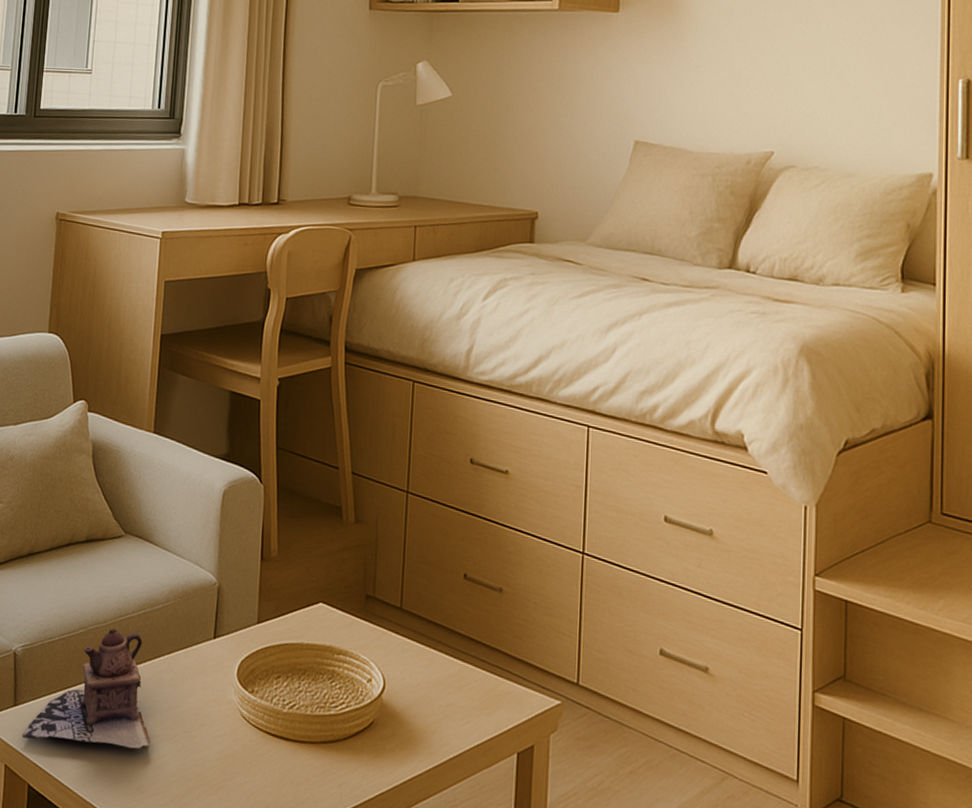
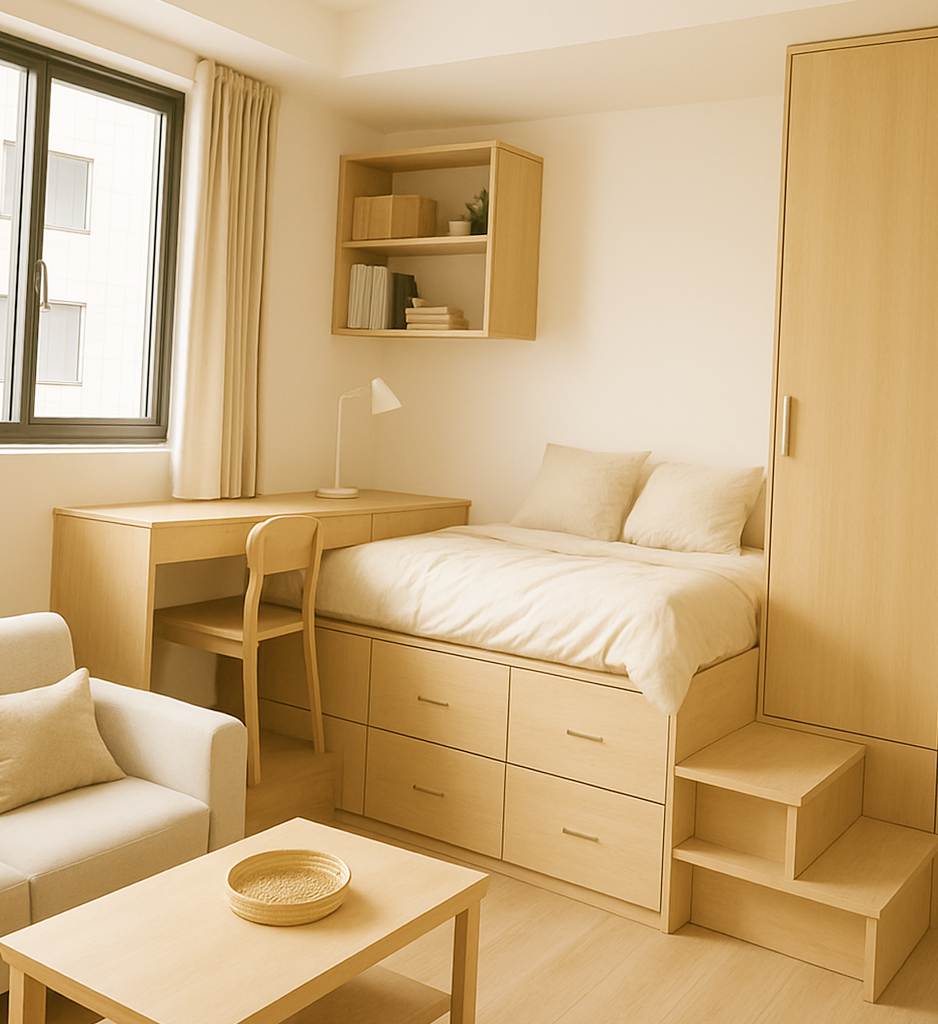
teapot: present [22,629,151,750] -> none [39,854,155,950]

